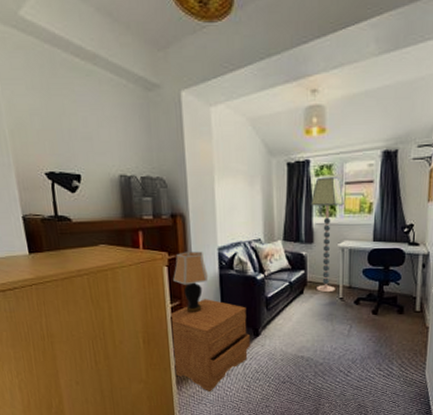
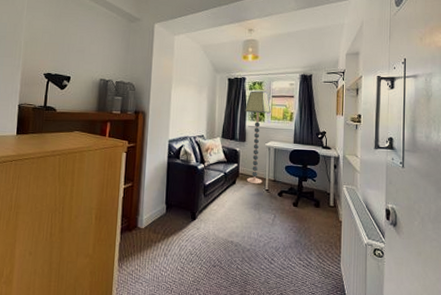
nightstand: present [172,299,250,391] -> none [120,183,188,270]
table lamp: present [173,251,209,313] -> none [129,141,159,195]

